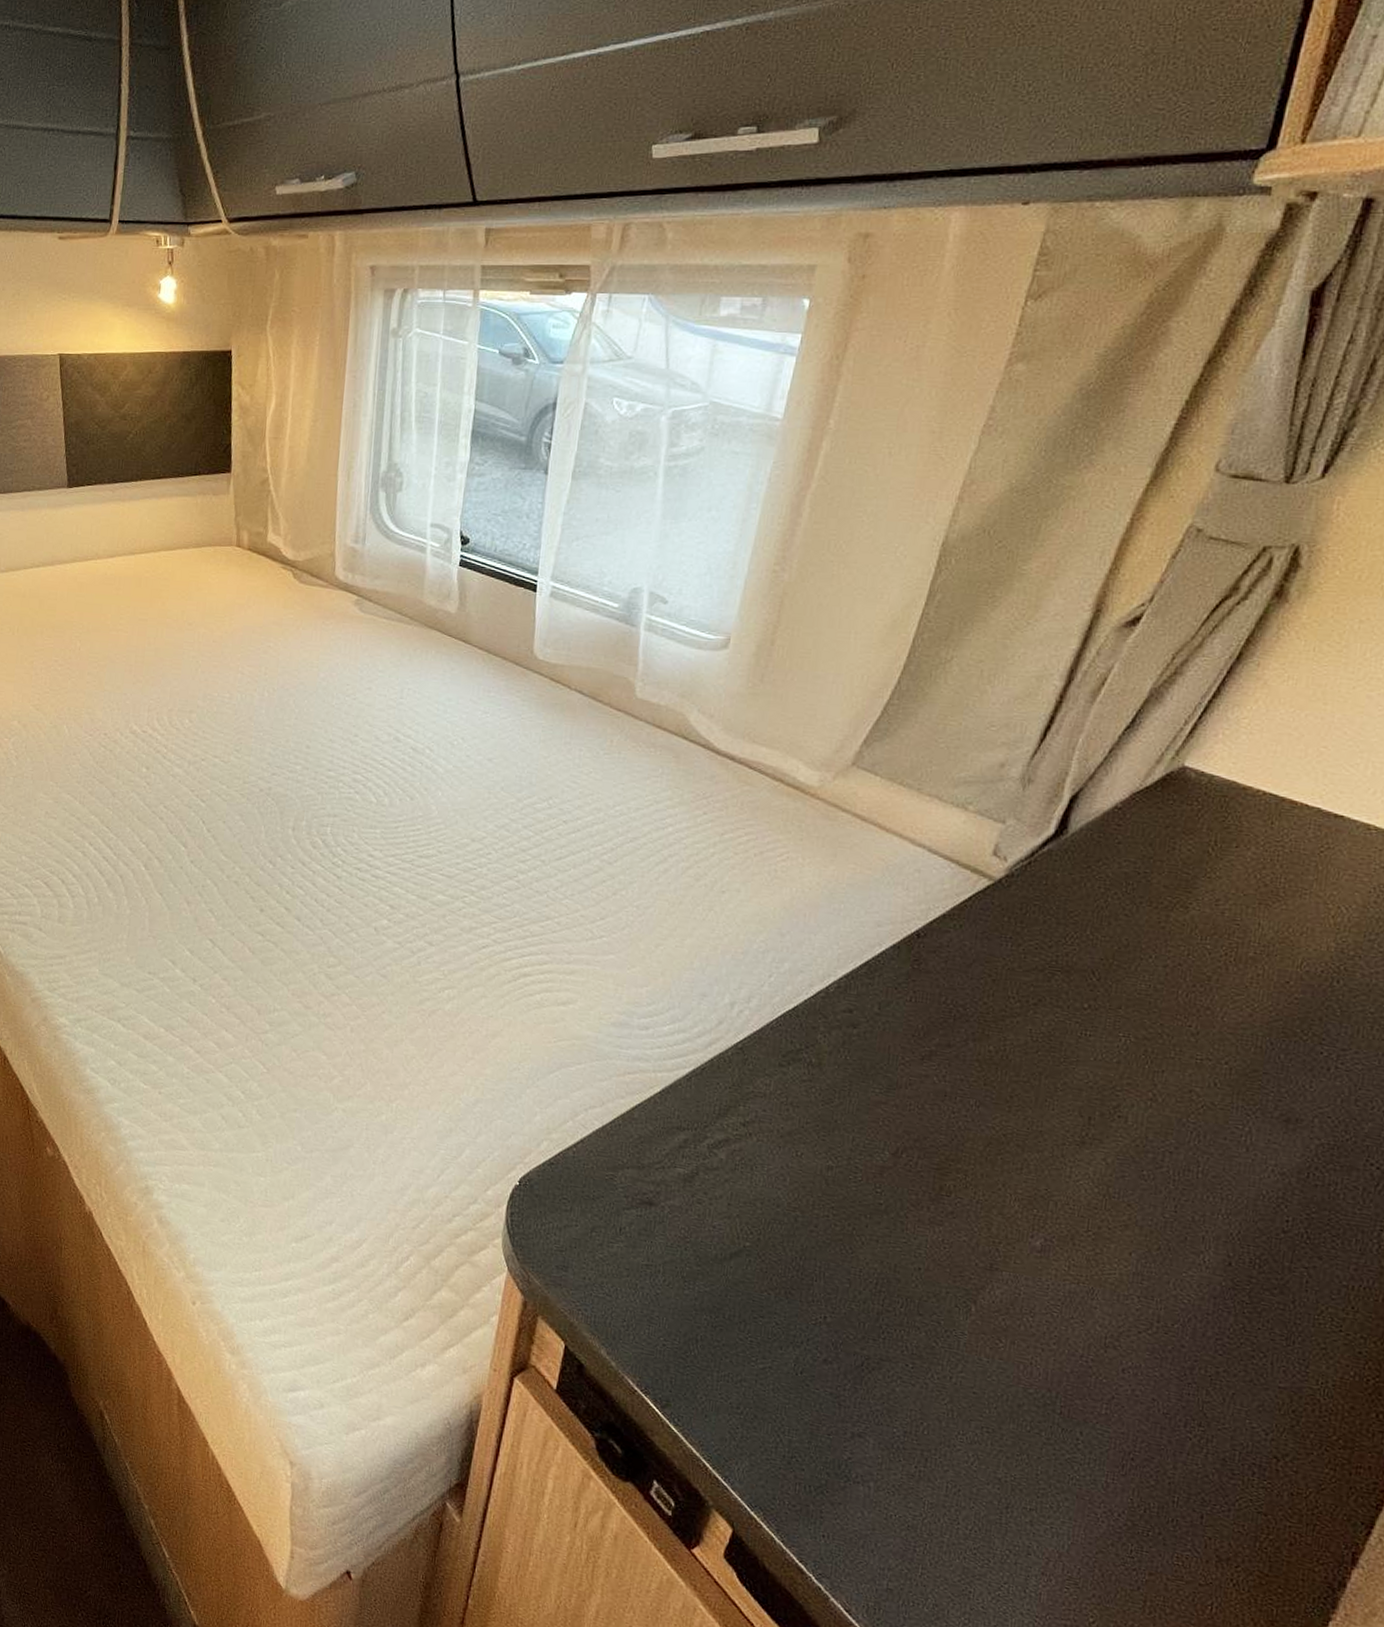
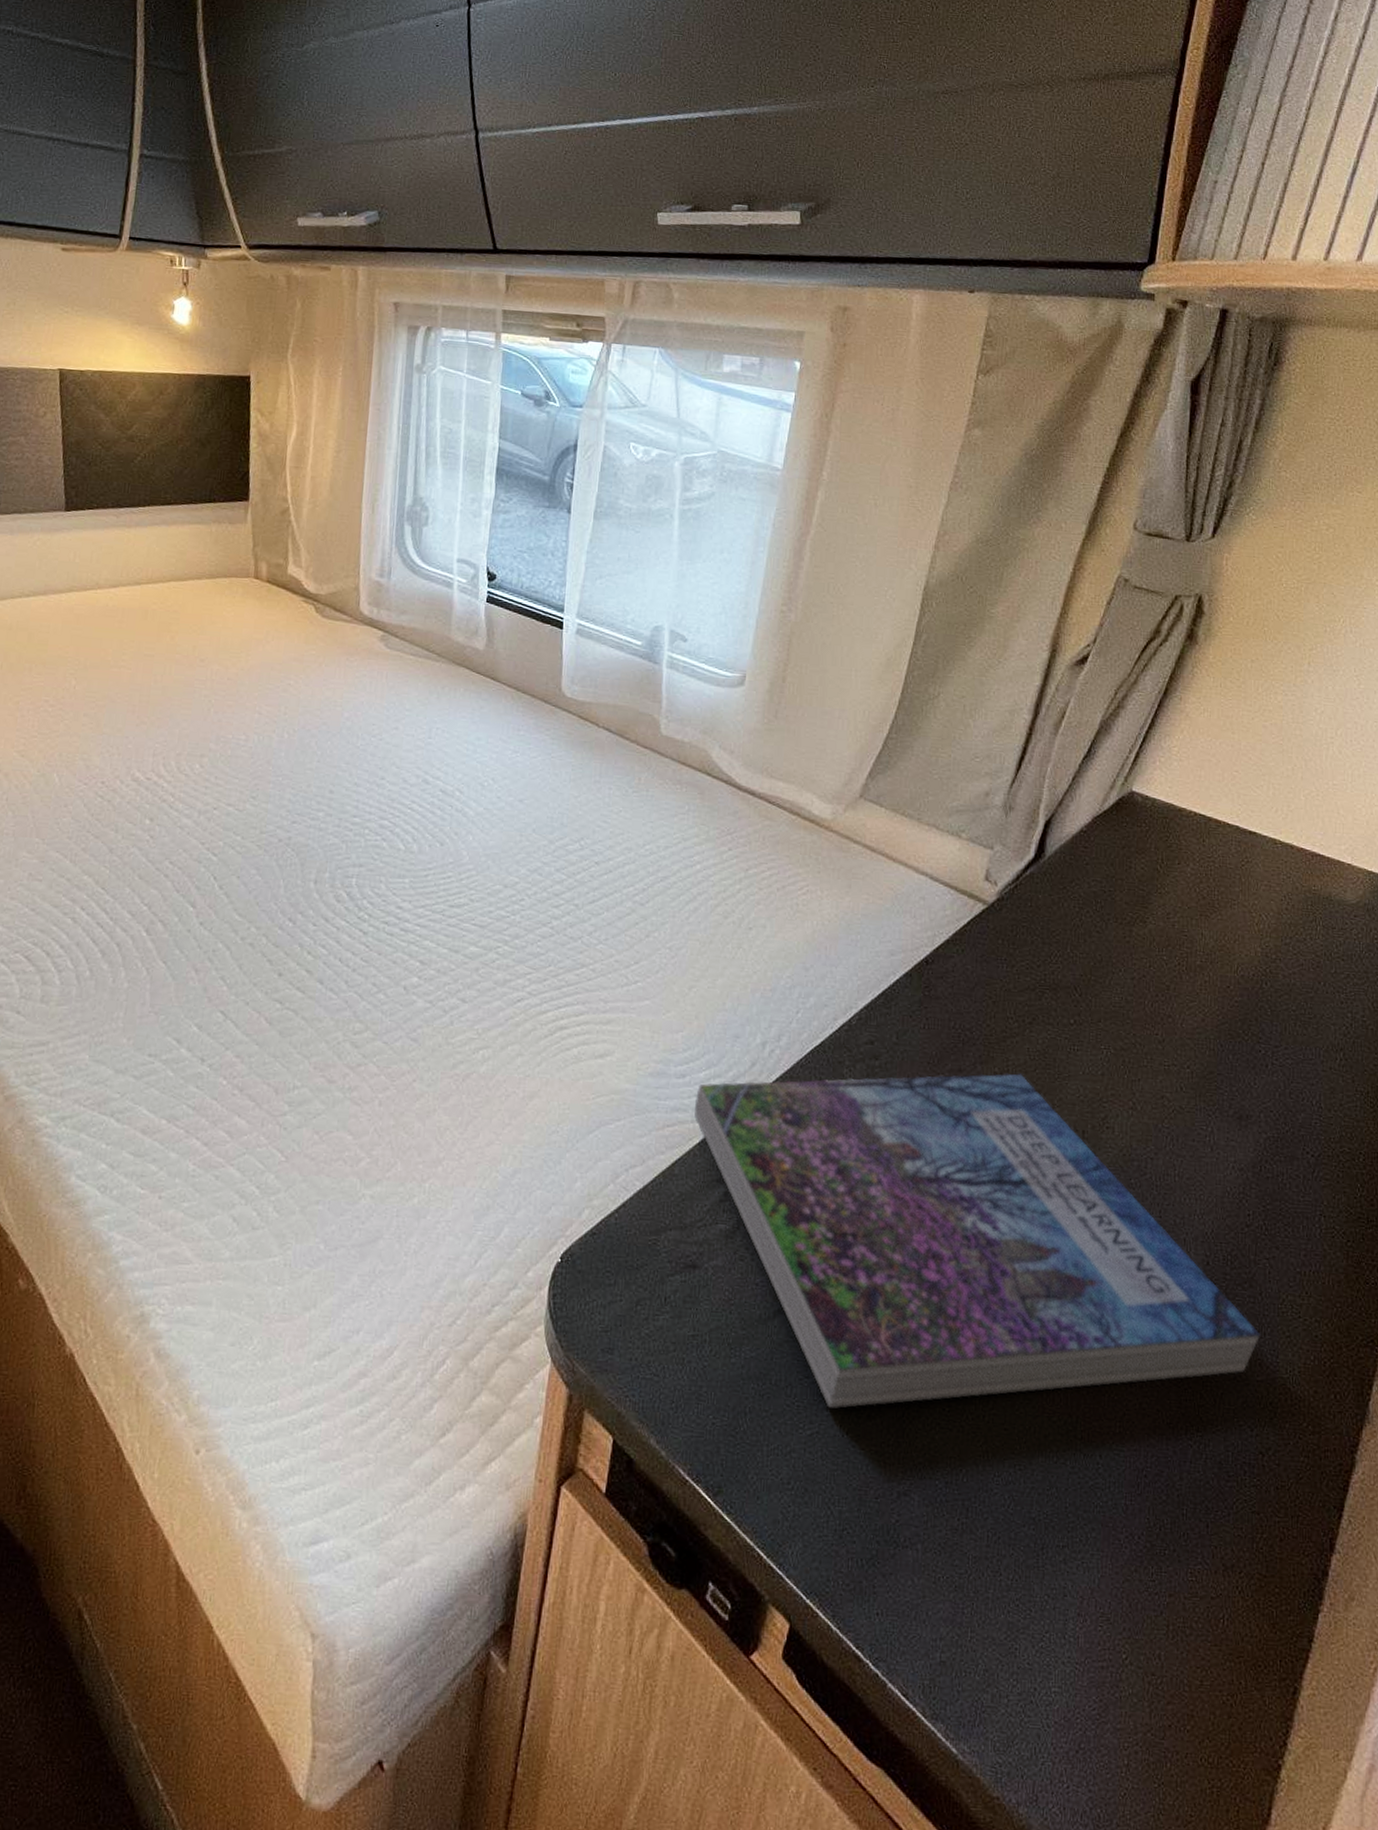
book: none [656,1037,1289,1377] -> present [694,1073,1261,1410]

